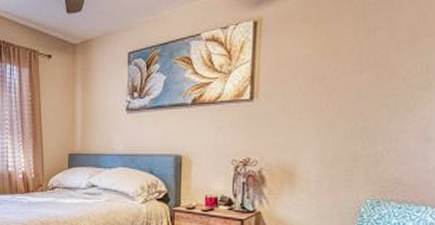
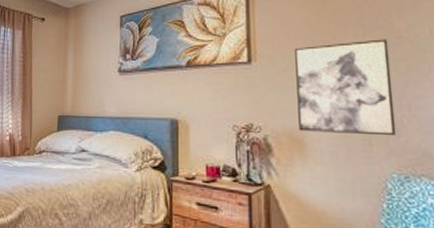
wall art: none [291,75,382,166] -> present [295,39,397,135]

